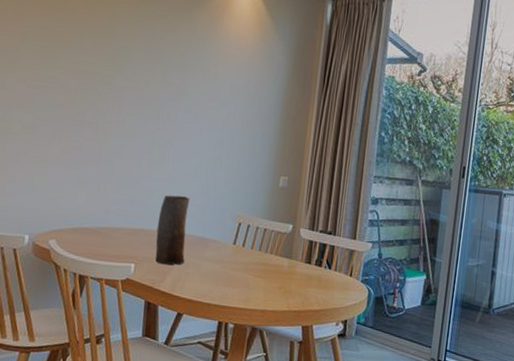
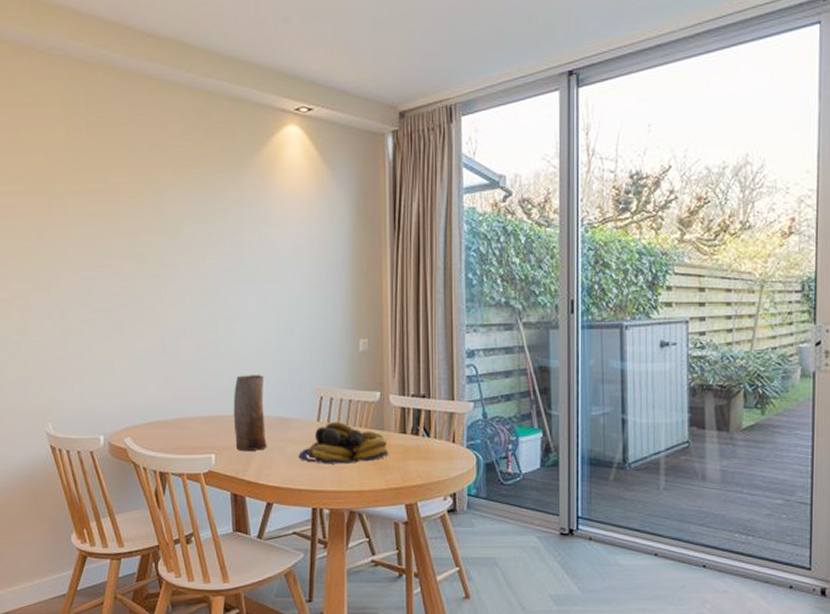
fruit bowl: none [212,246,294,286] -> present [298,421,388,464]

